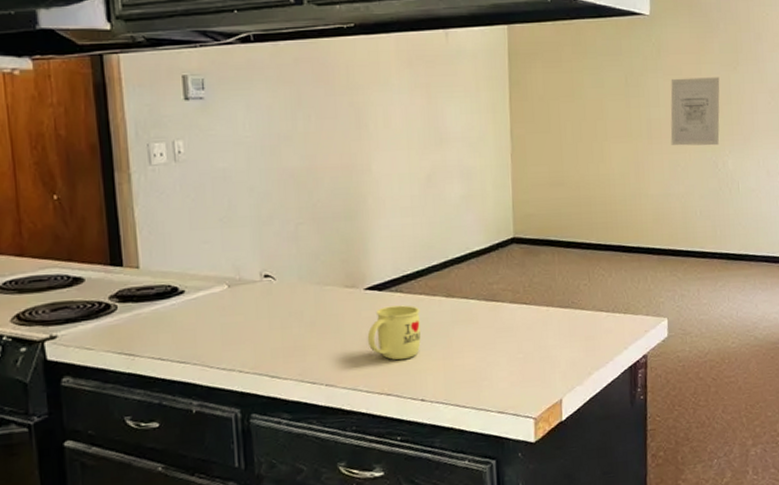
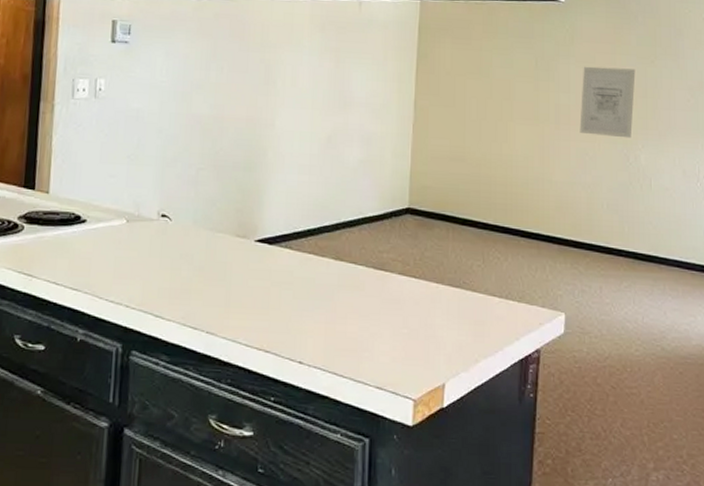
mug: present [367,305,421,360] -> none [252,261,308,318]

